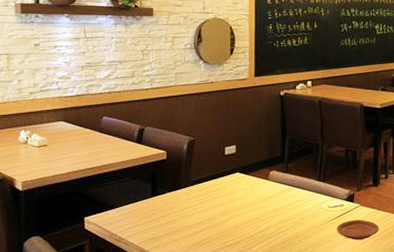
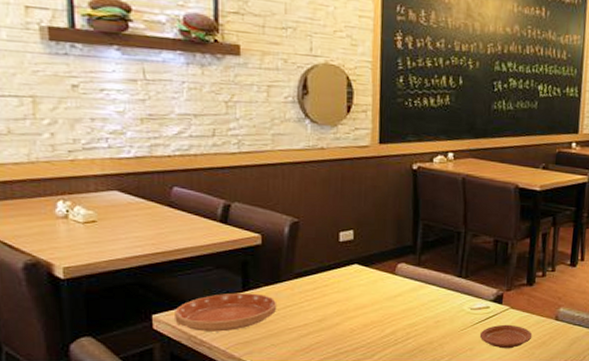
saucer: none [101,198,177,230] -> present [175,293,276,332]

